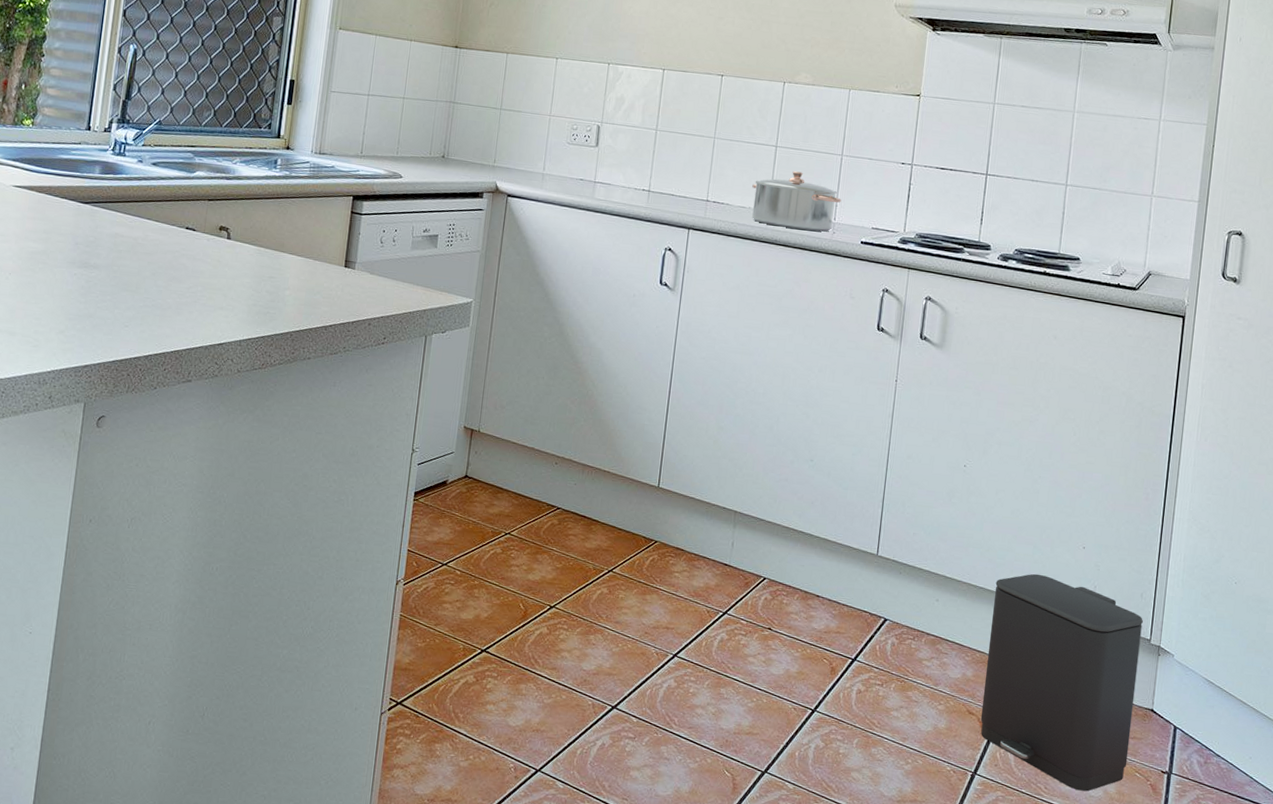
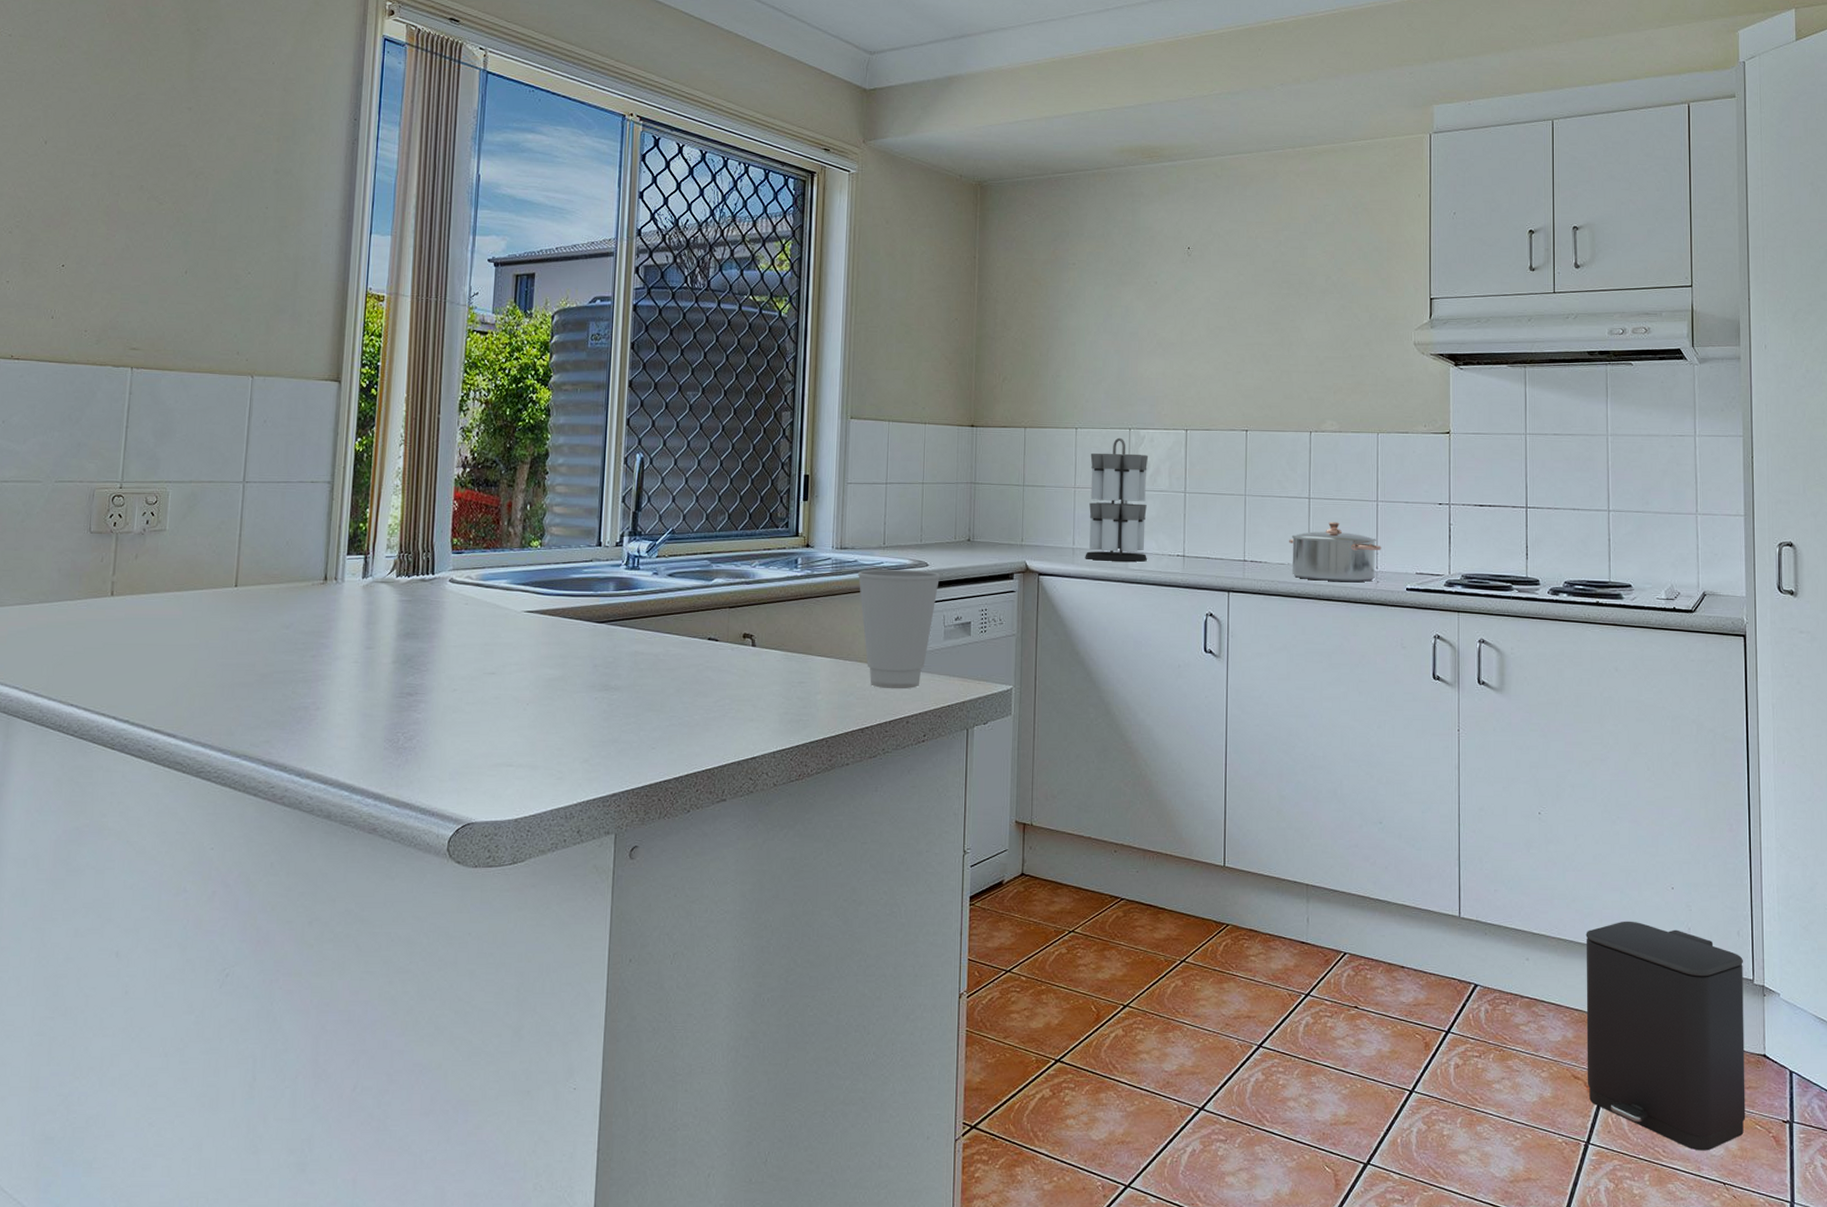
cup: none [334,176,413,293] -> present [858,569,941,690]
spice rack: none [553,71,625,193] -> present [1085,437,1149,562]

